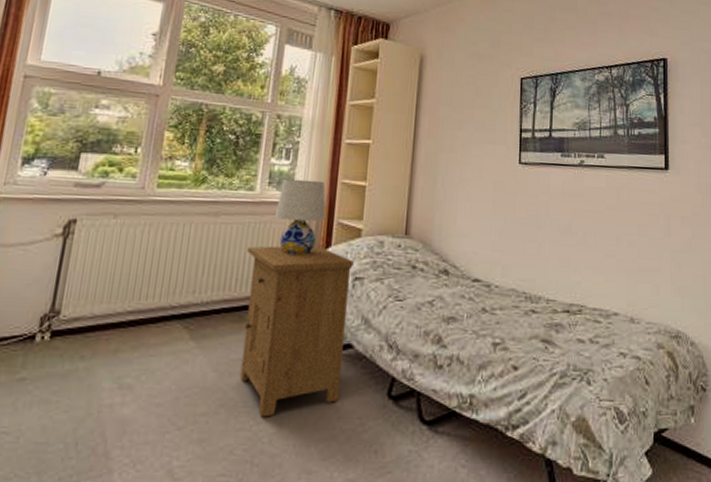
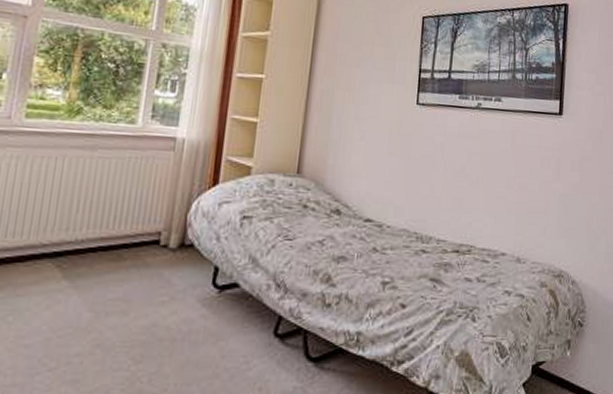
nightstand: present [239,245,354,417] -> none [117,182,242,357]
table lamp: present [274,178,326,255] -> none [157,112,214,193]

